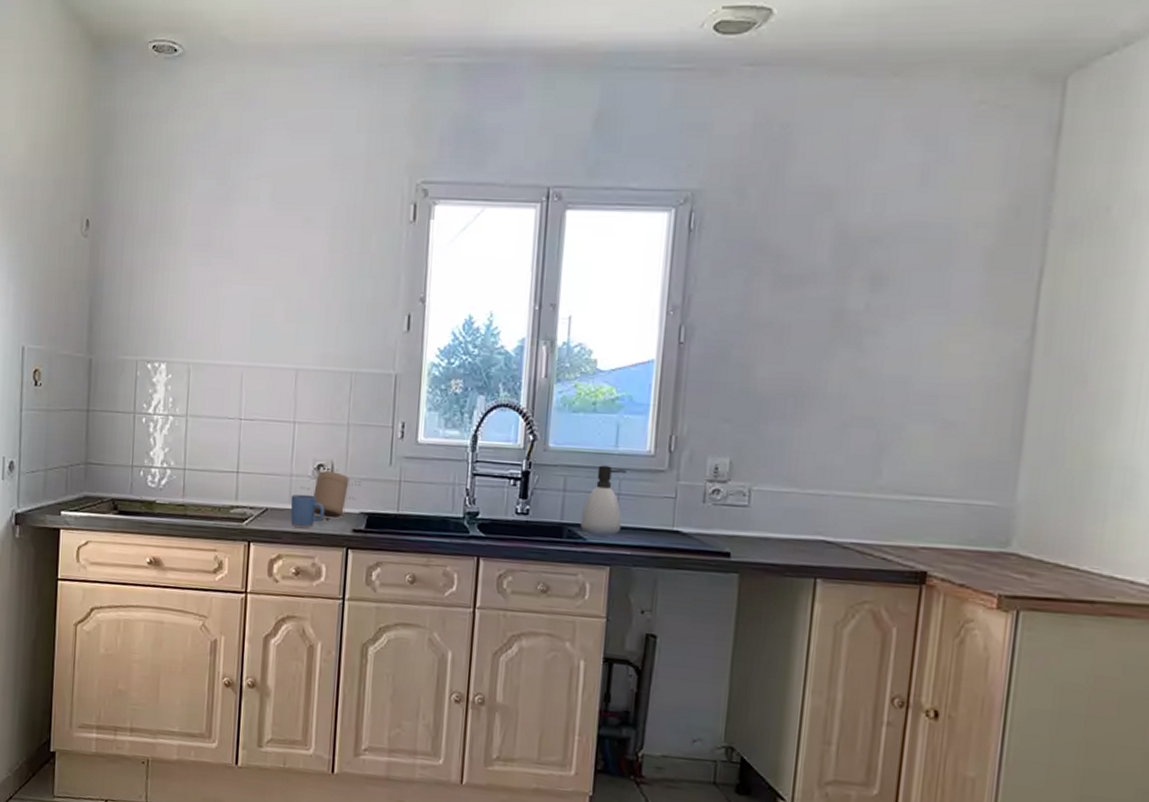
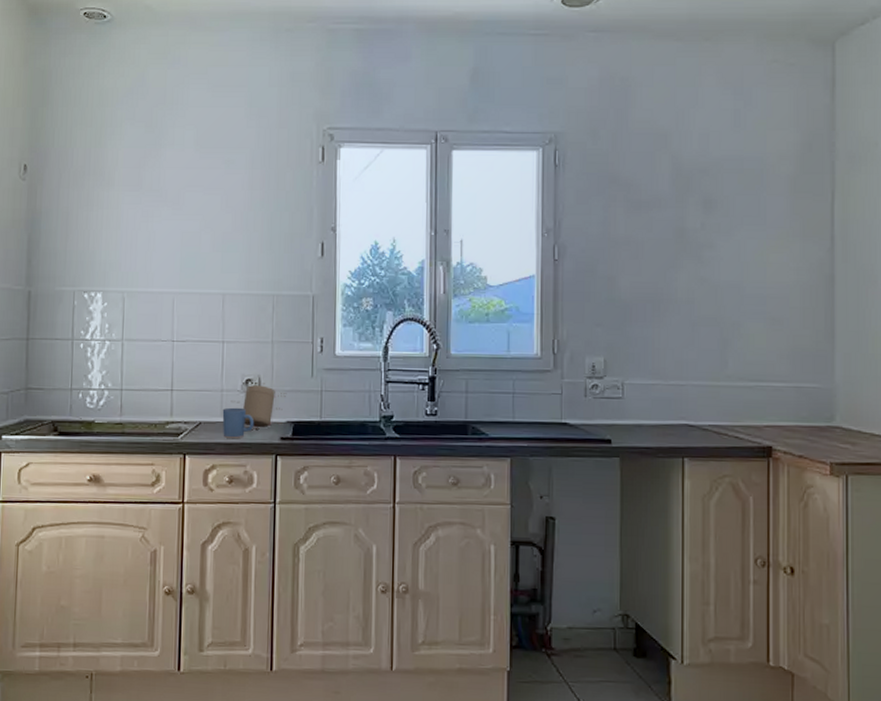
soap dispenser: present [579,465,627,538] -> none [482,368,519,433]

